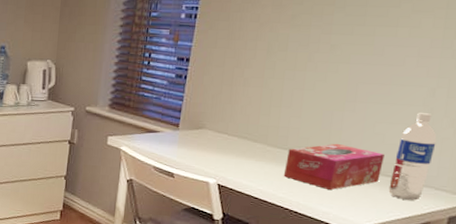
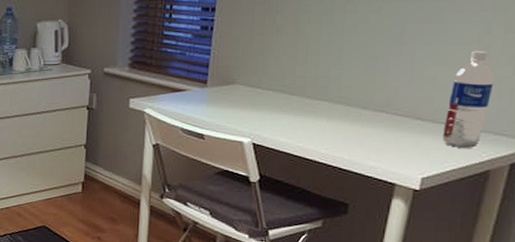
tissue box: present [283,143,384,191] -> none [324,90,436,143]

